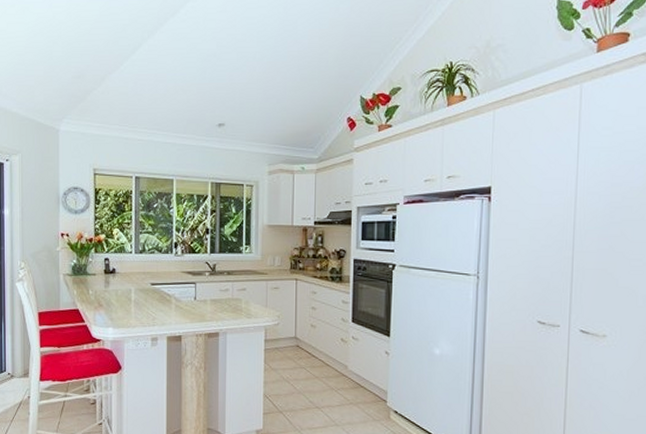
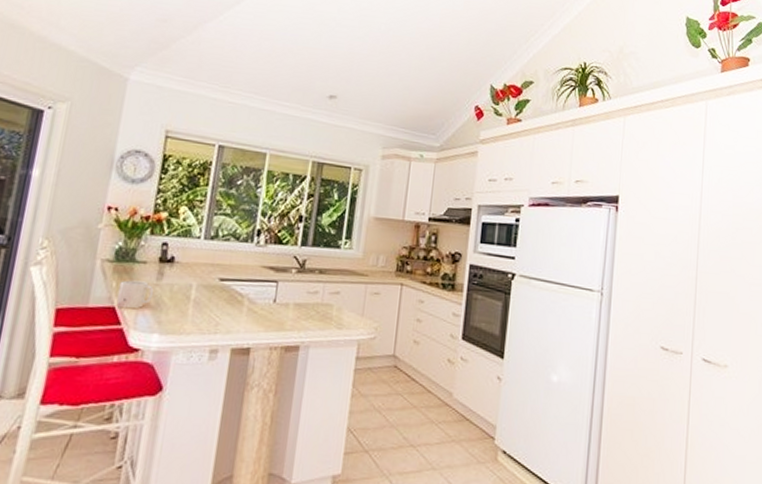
mug: none [79,288,104,310] -> present [116,280,155,310]

